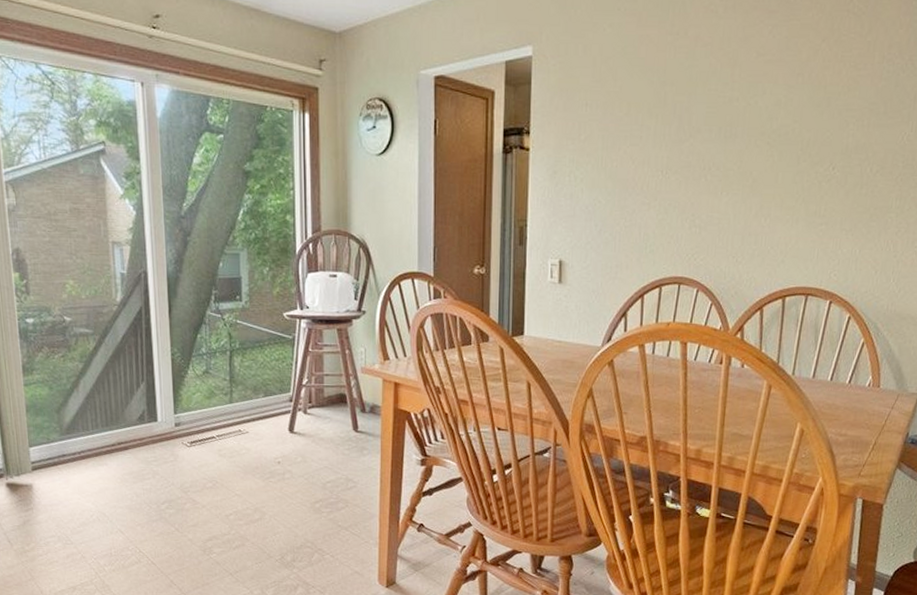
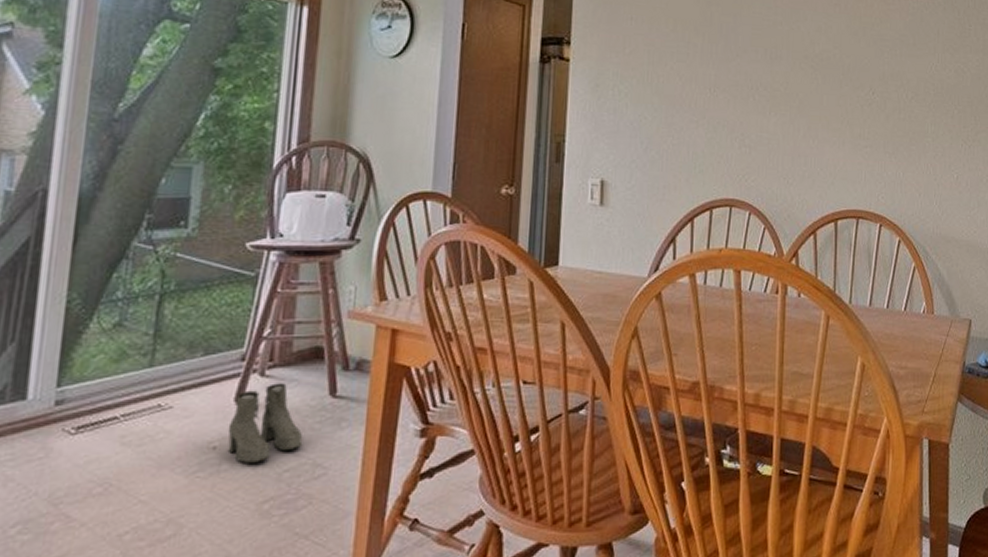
boots: none [286,419,338,475] -> present [227,383,303,463]

